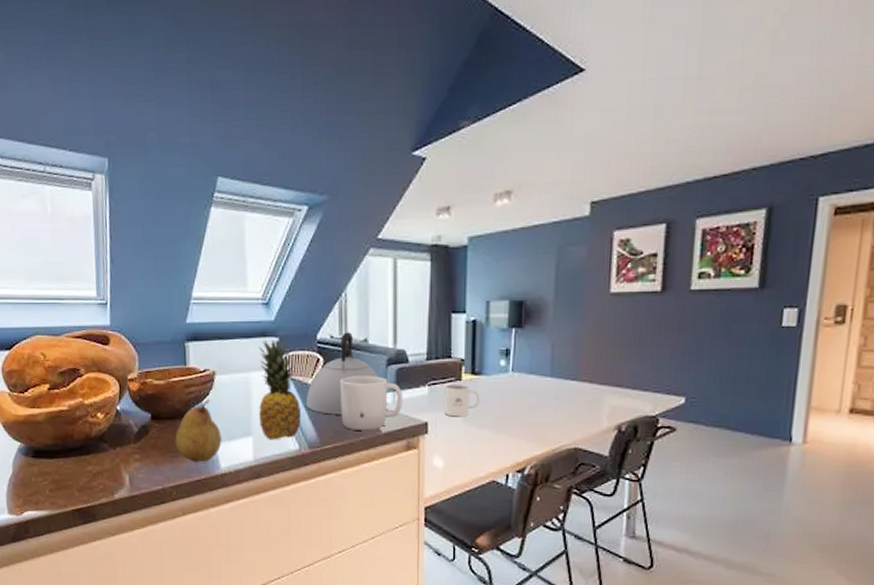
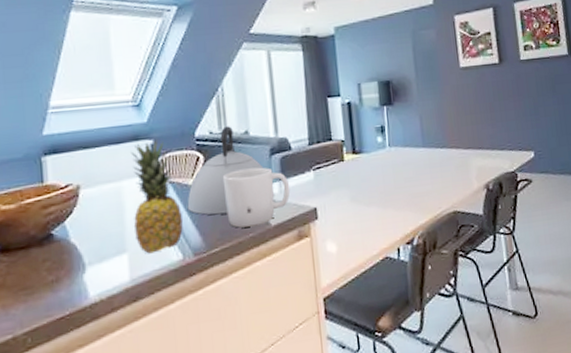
fruit: present [175,400,222,463] -> none [29,218,90,297]
mug: present [443,383,480,417] -> none [328,165,364,199]

